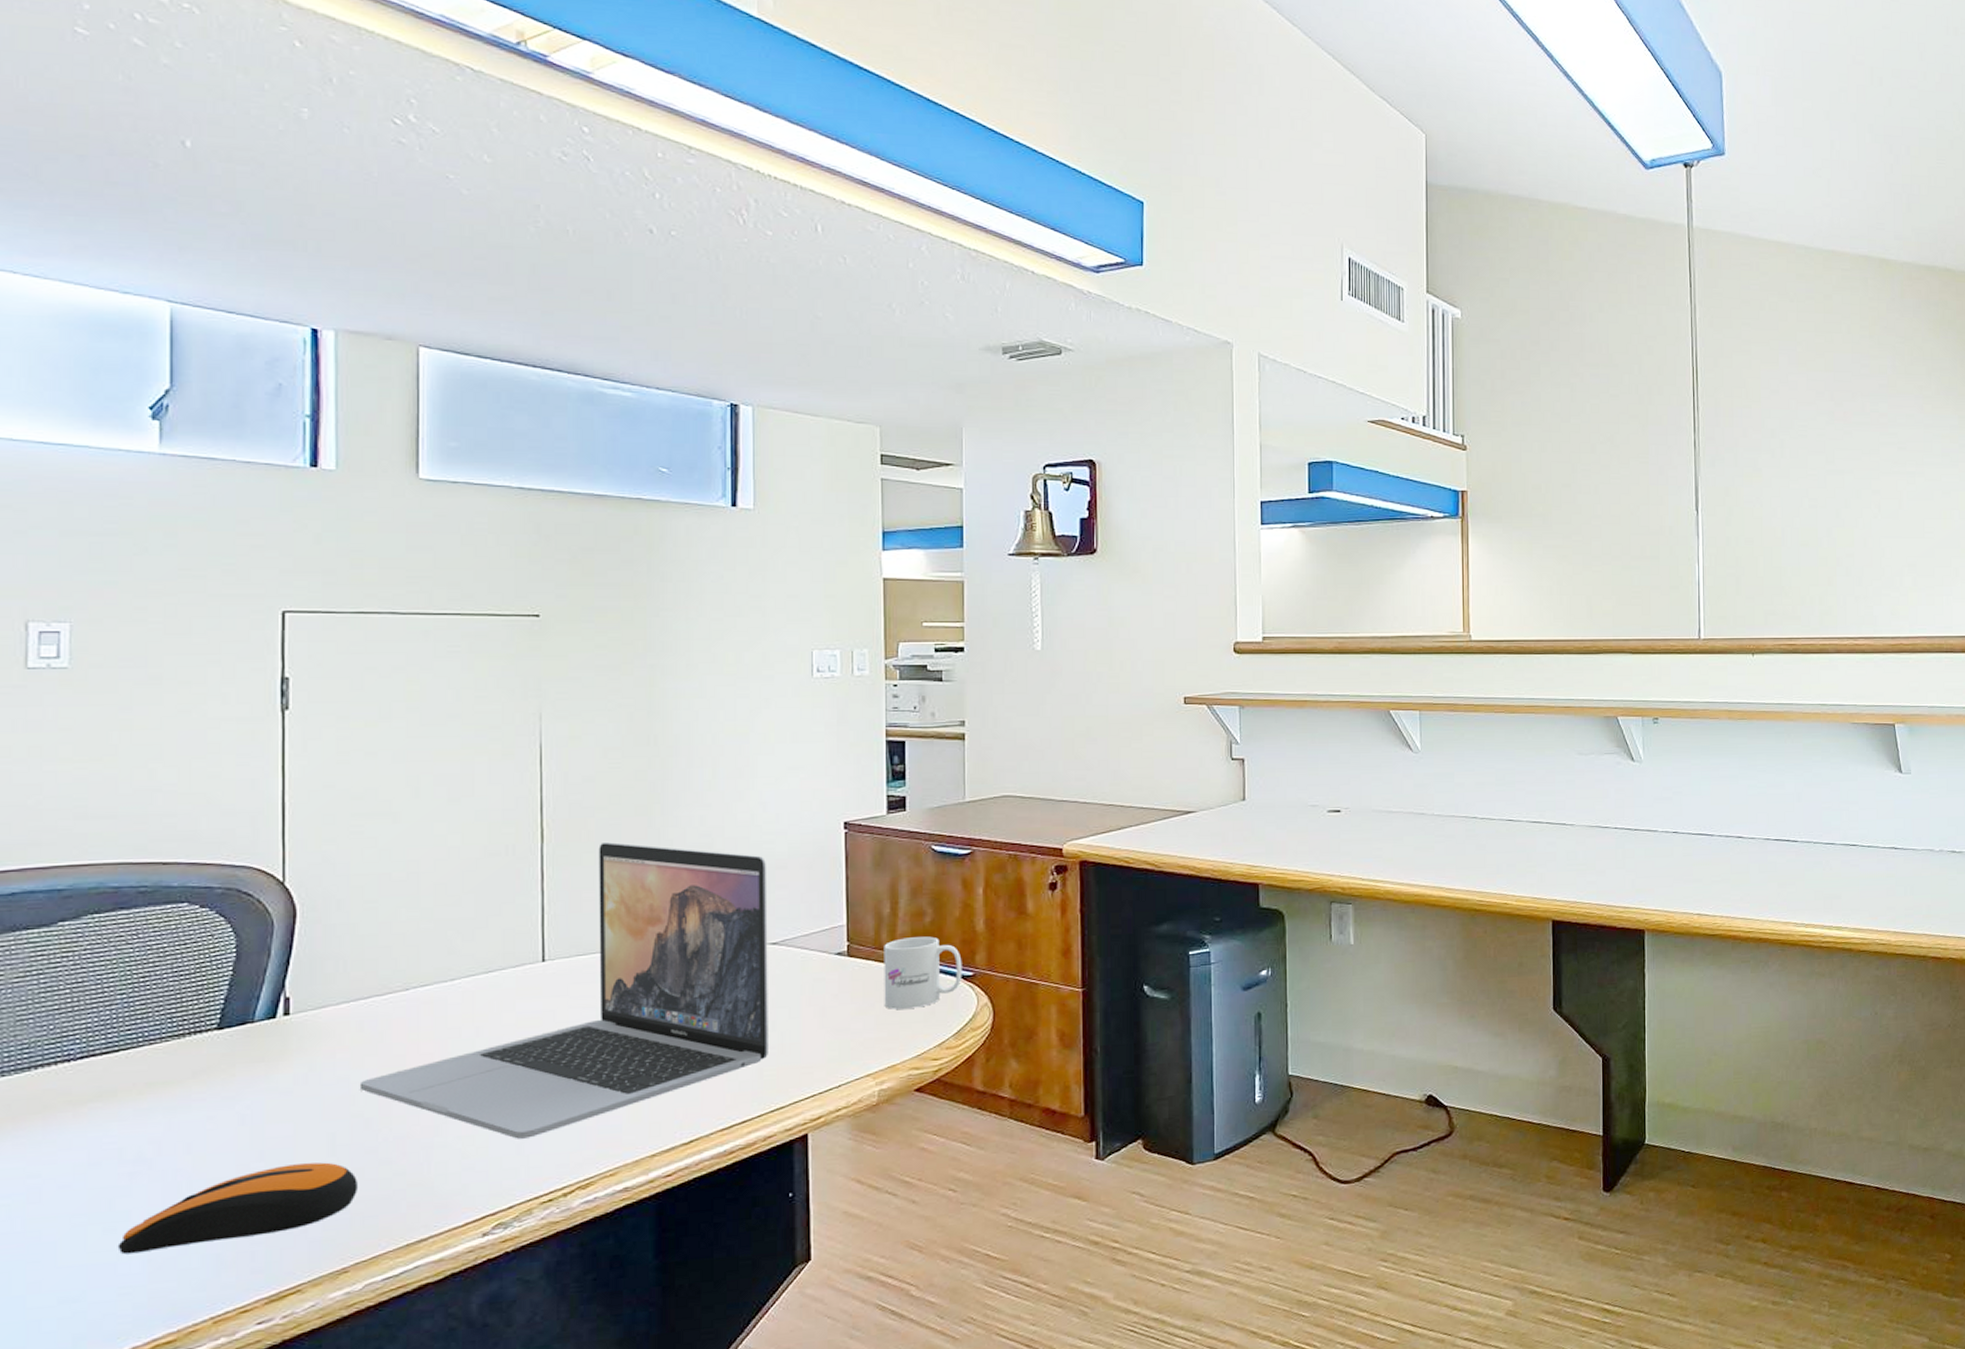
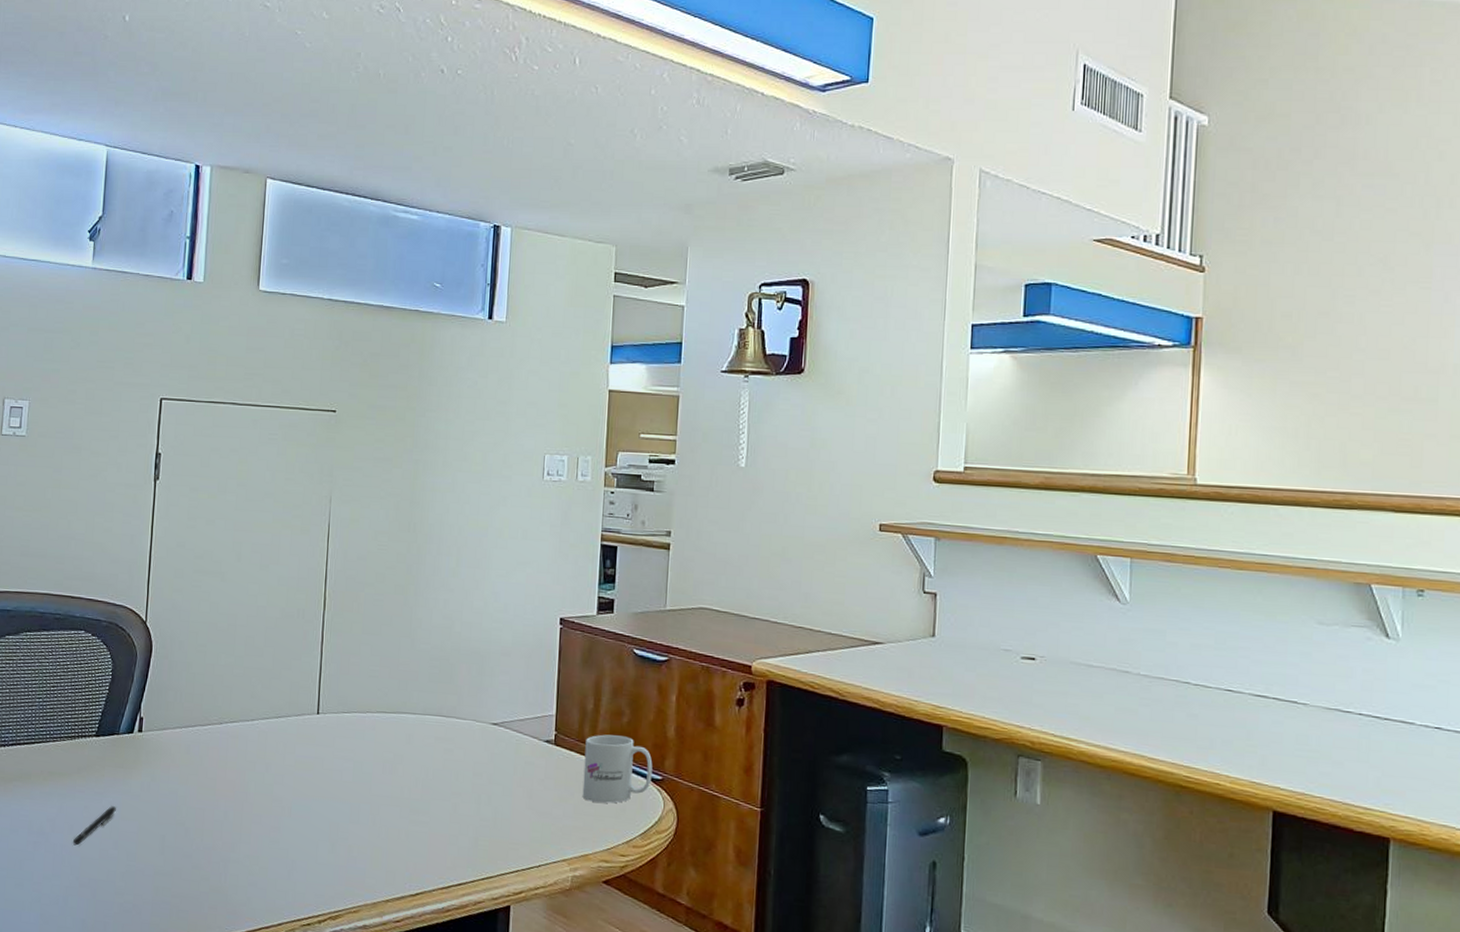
computer mouse: present [117,1162,357,1255] -> none [23,855,177,911]
pen: none [192,1110,257,1167] -> present [72,806,116,846]
laptop: present [359,842,768,1139] -> none [183,615,494,867]

